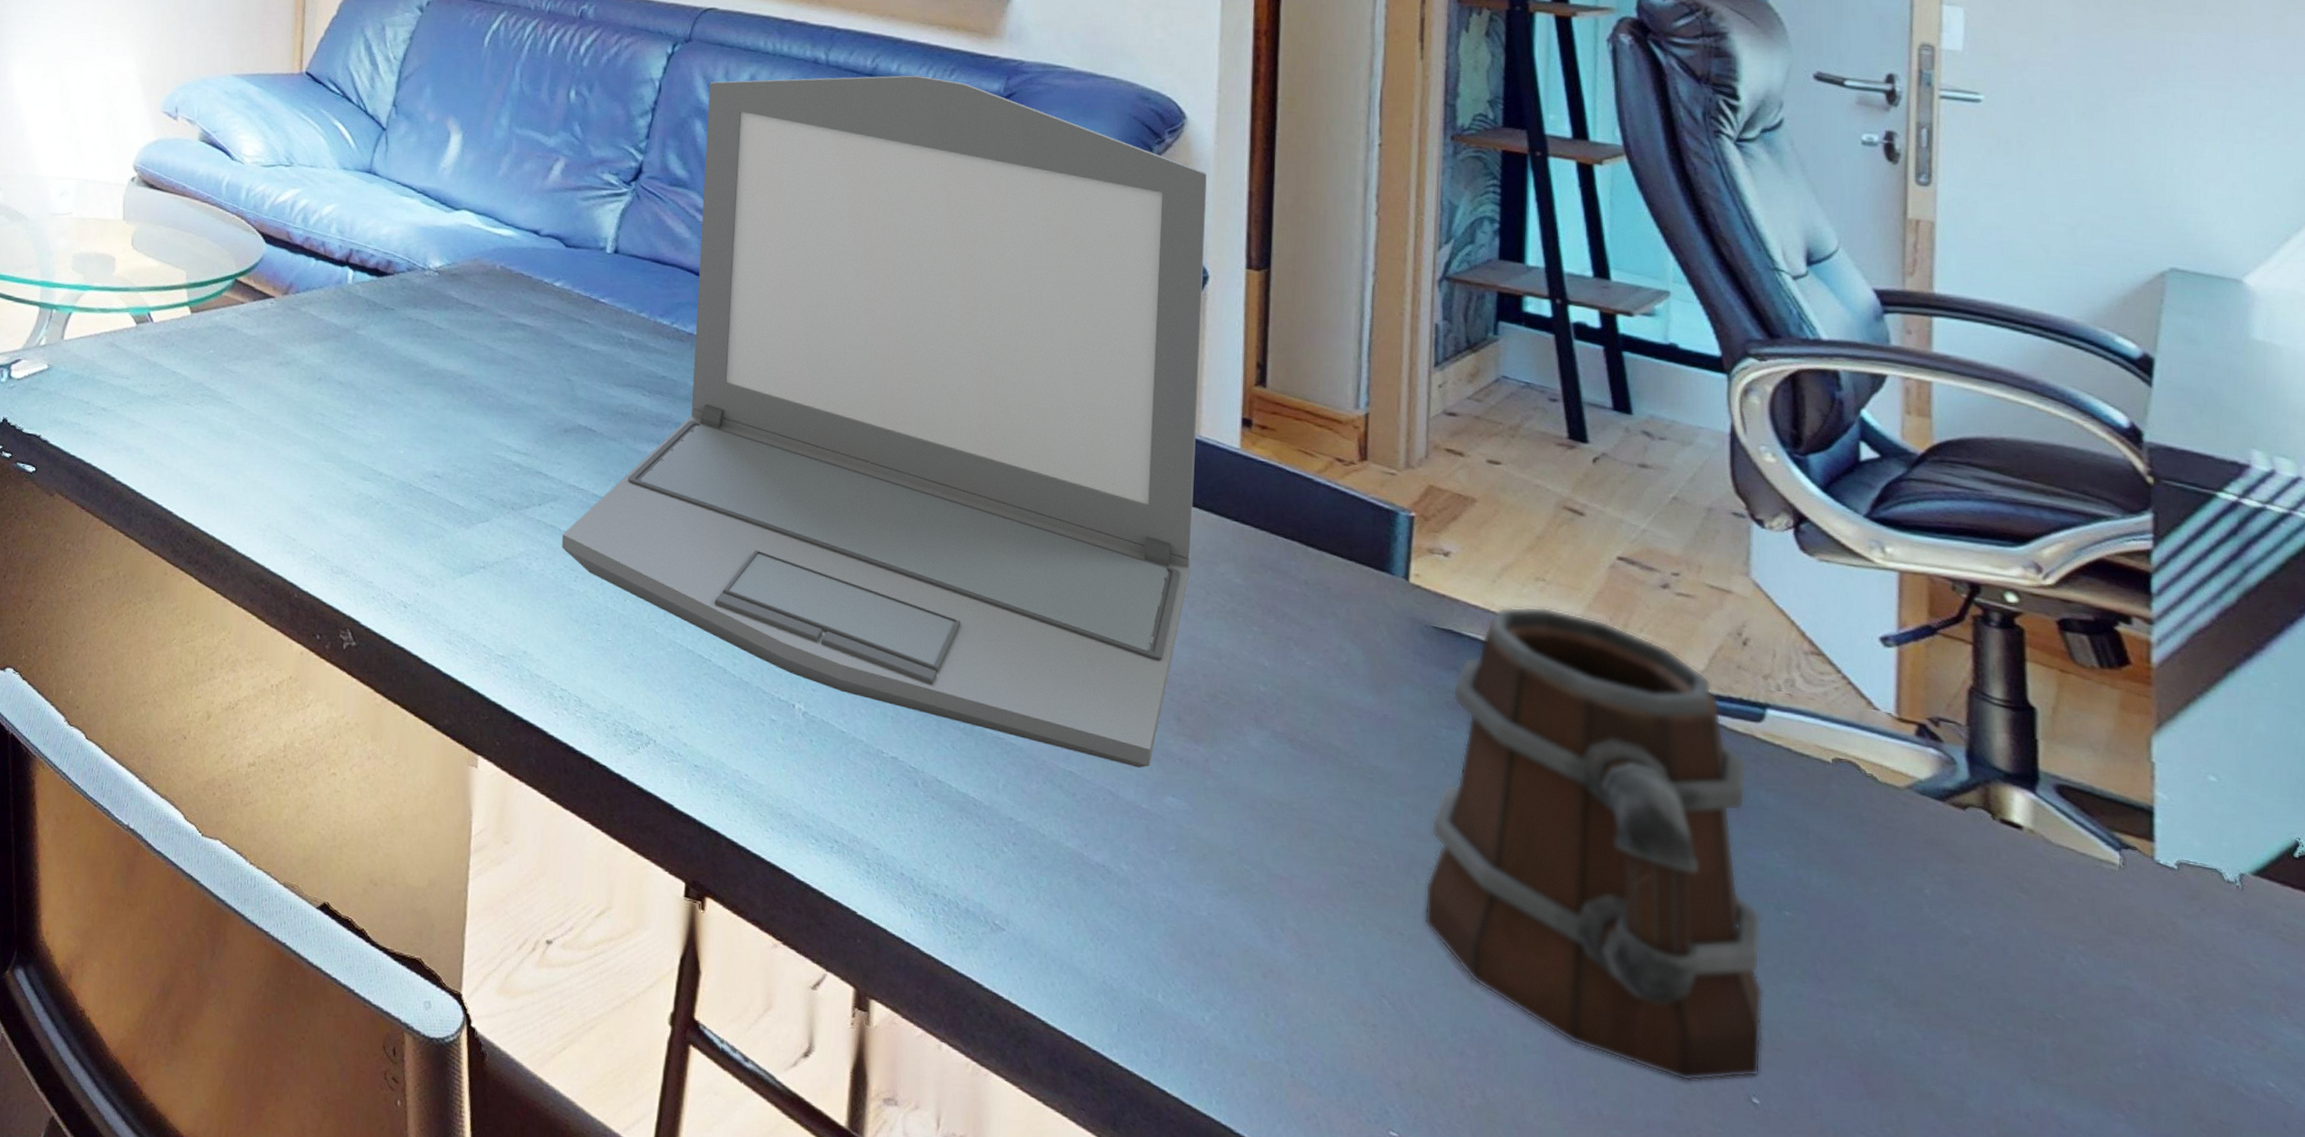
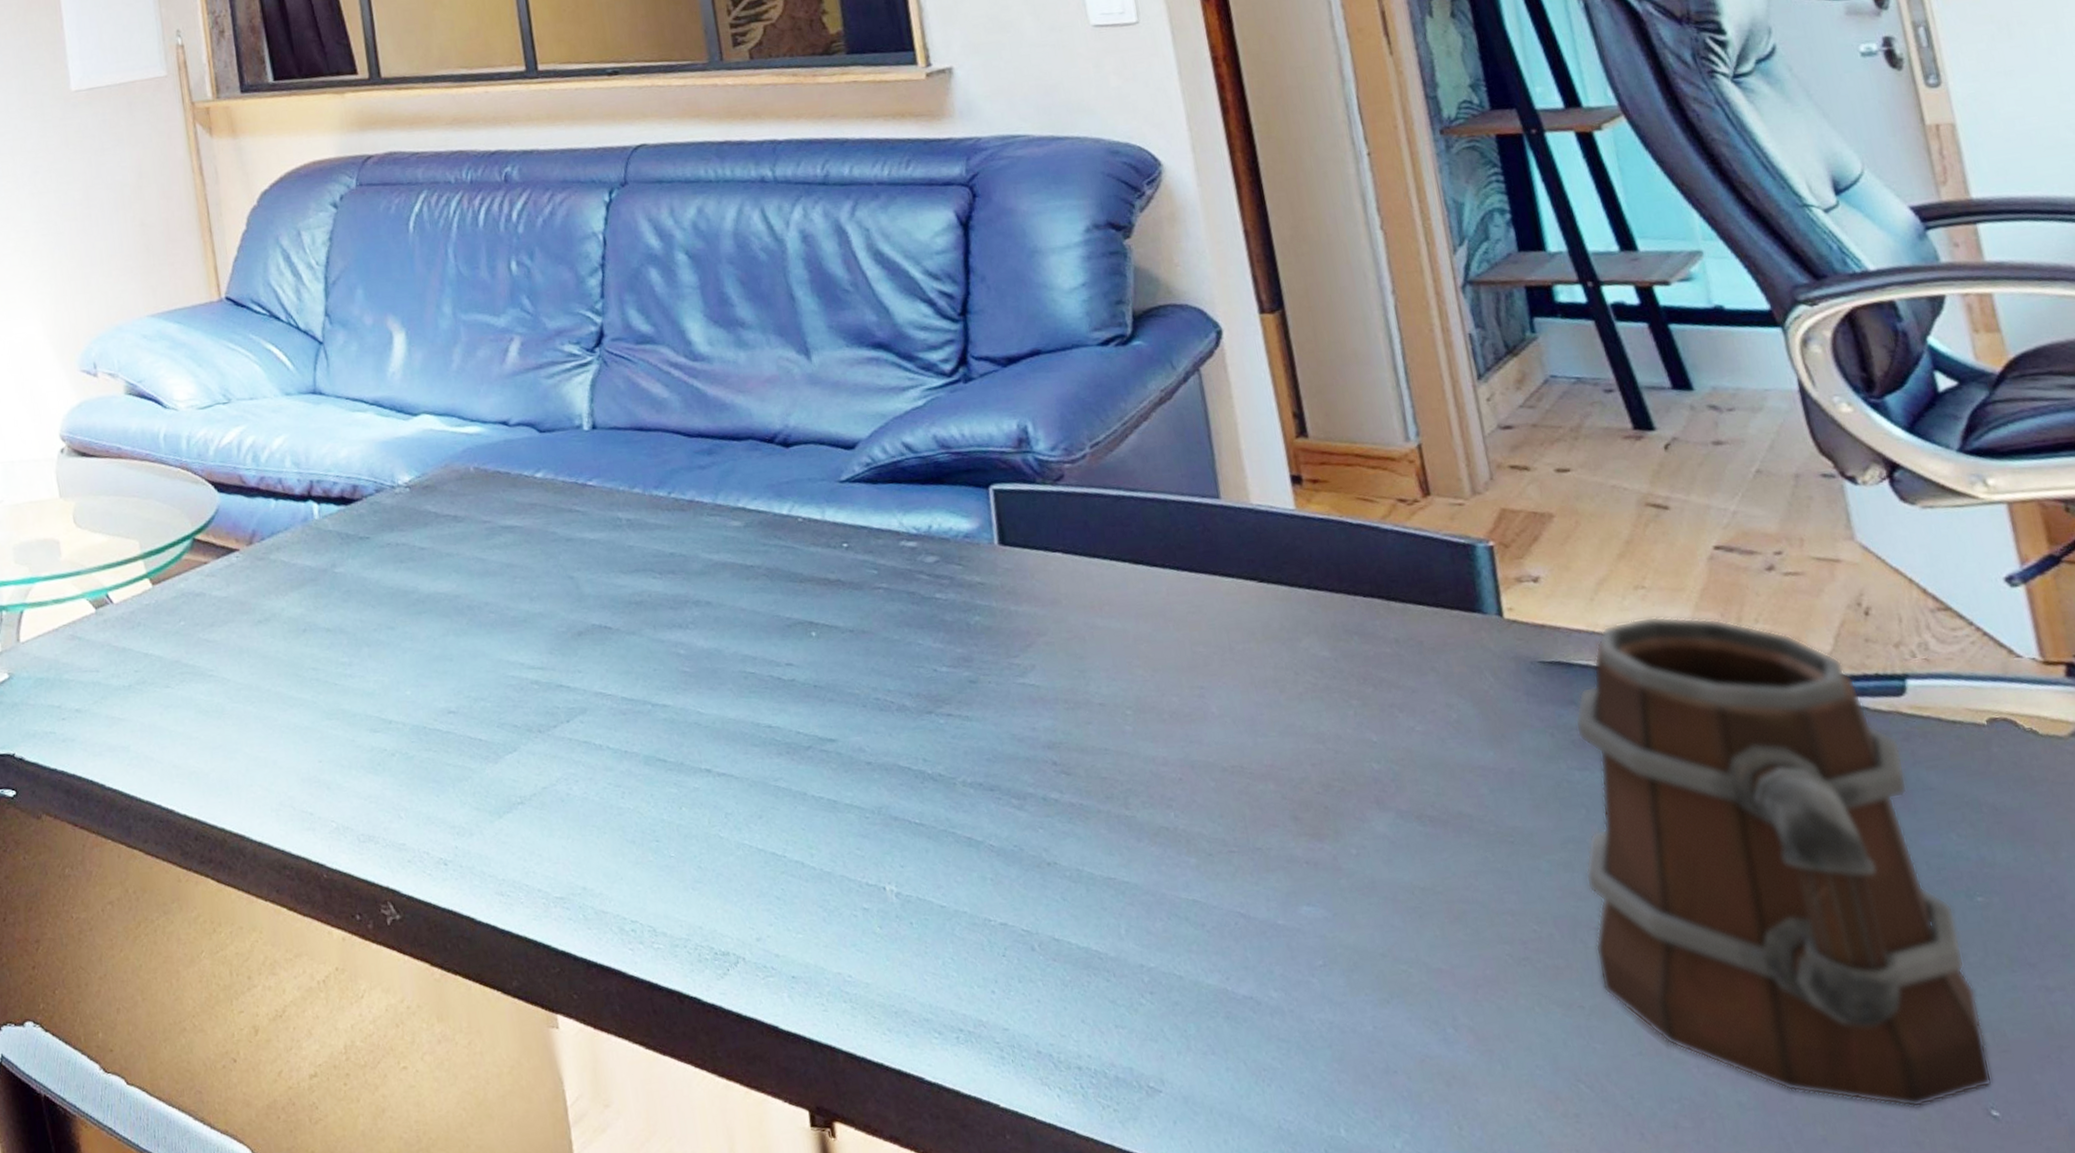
laptop: present [562,75,1207,768] -> none [599,172,1277,881]

